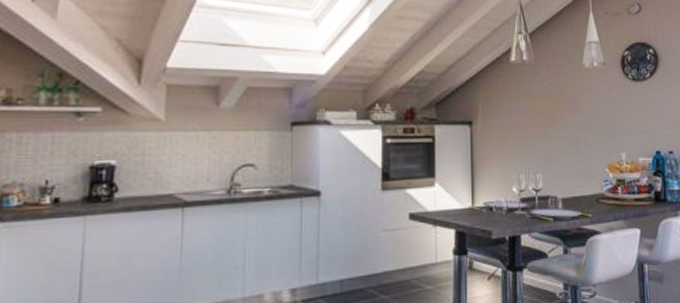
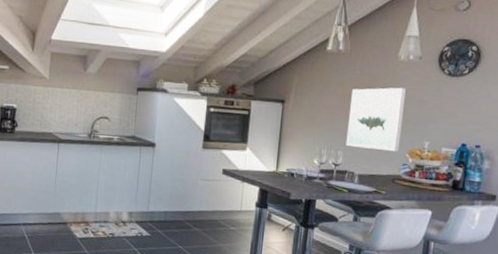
wall art: none [542,96,598,168] -> present [345,87,406,152]

